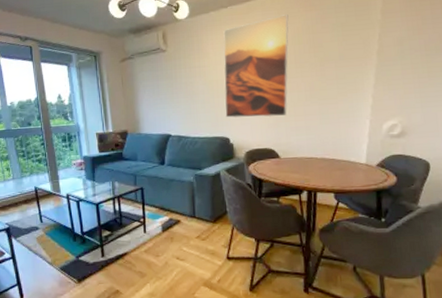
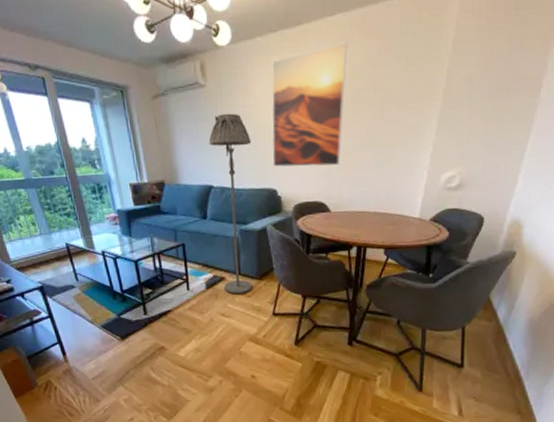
floor lamp: none [168,72,207,238] -> present [208,113,253,295]

